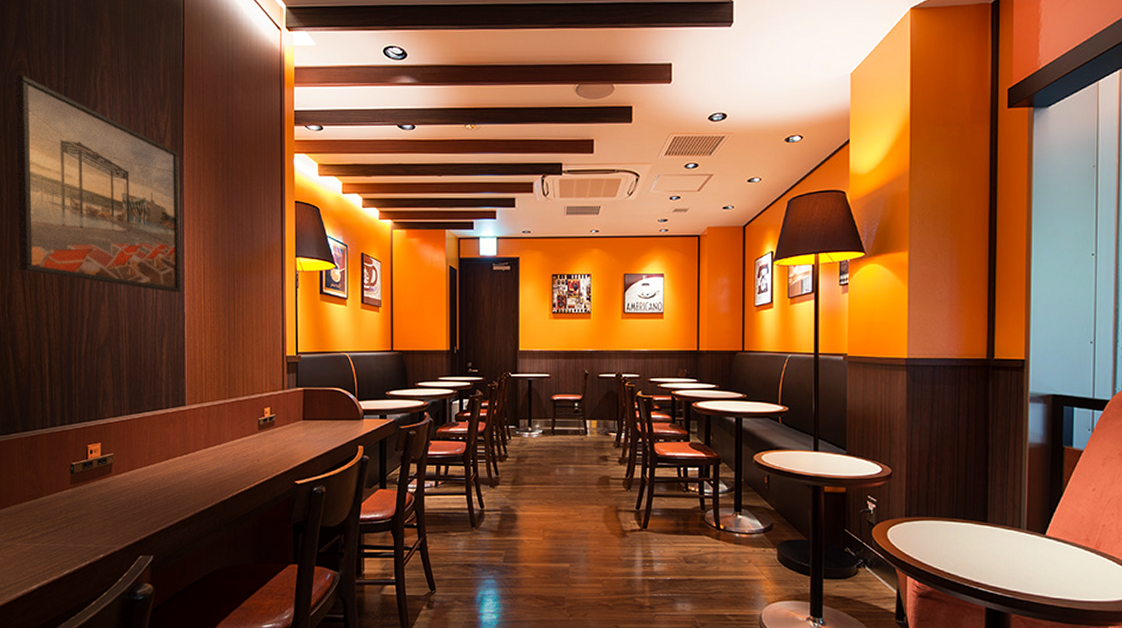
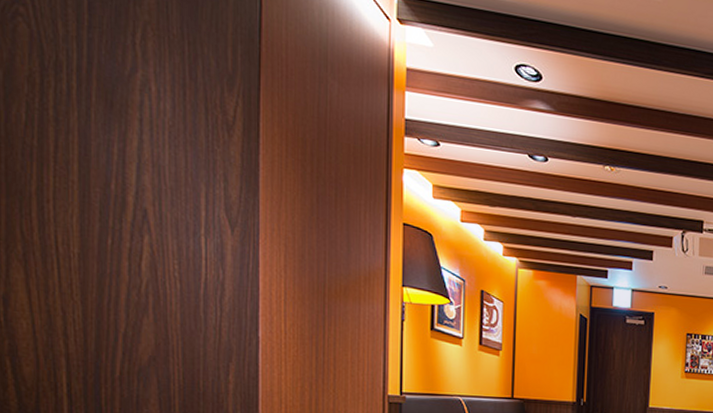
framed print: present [14,75,180,293] -> none [9,9,254,313]

